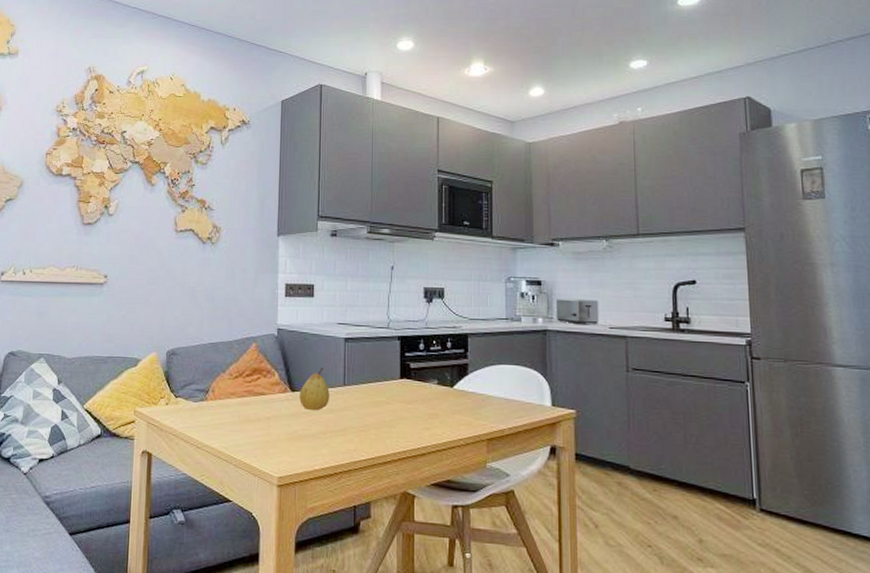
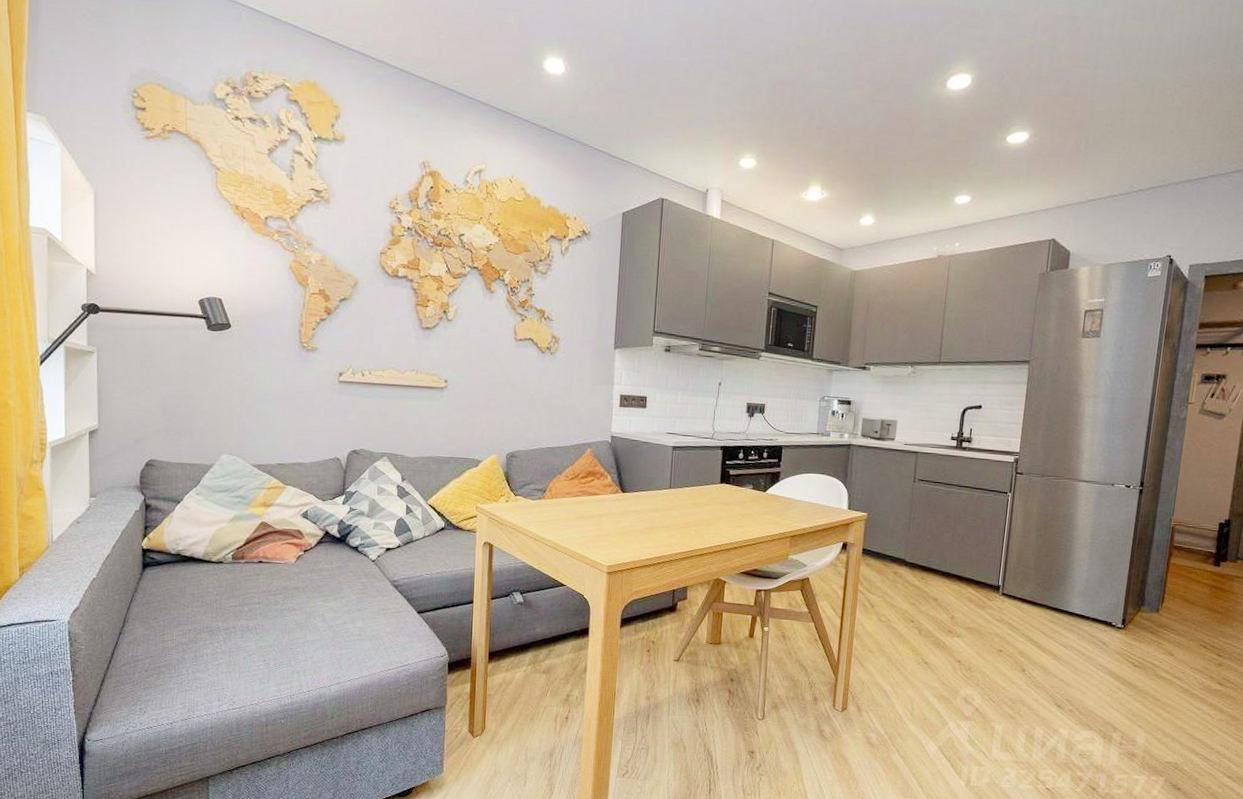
fruit: present [299,368,330,411] -> none [629,472,657,510]

